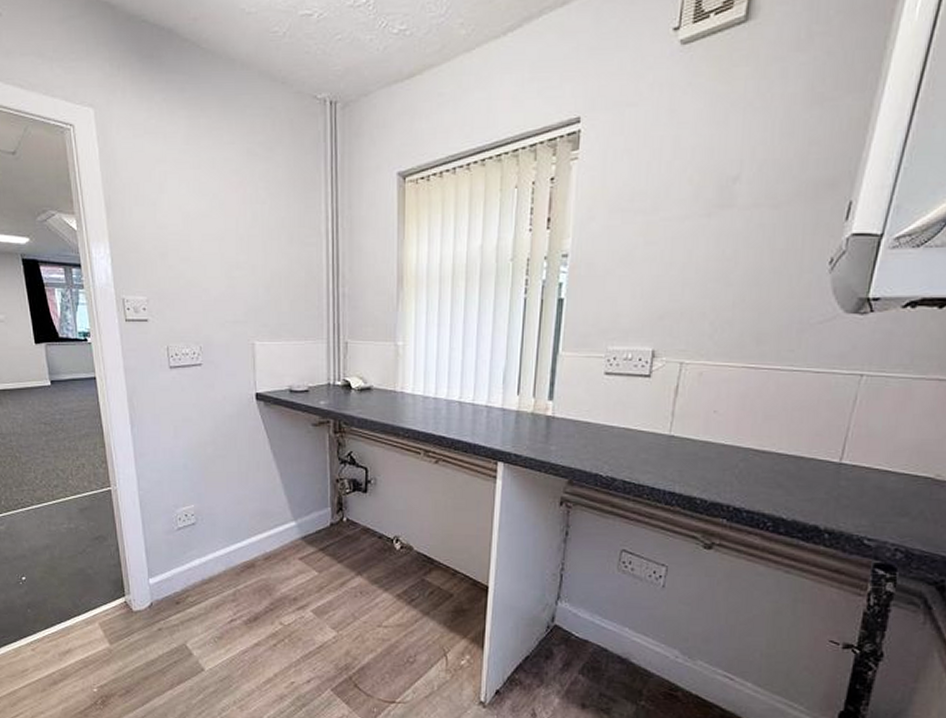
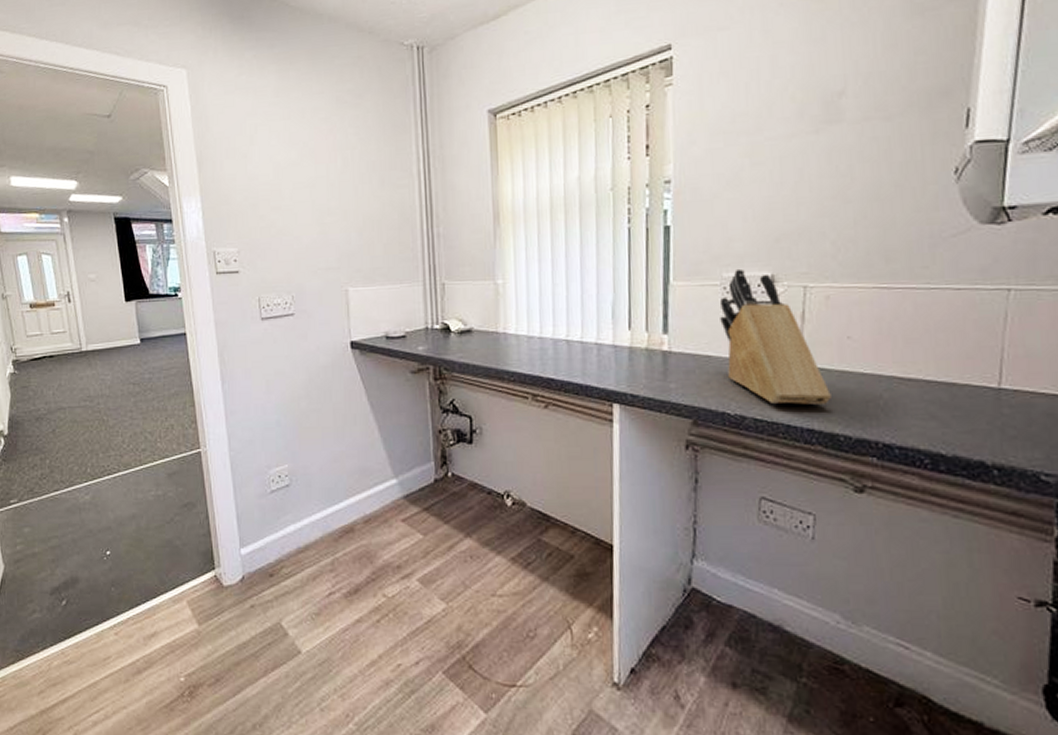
knife block: none [601,342,694,472] -> present [720,268,831,406]

